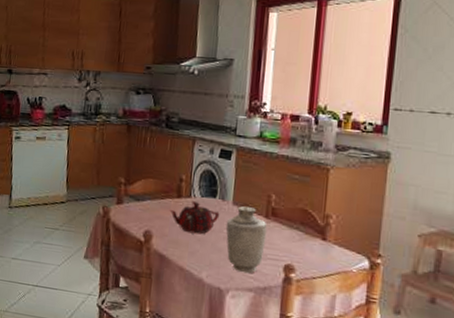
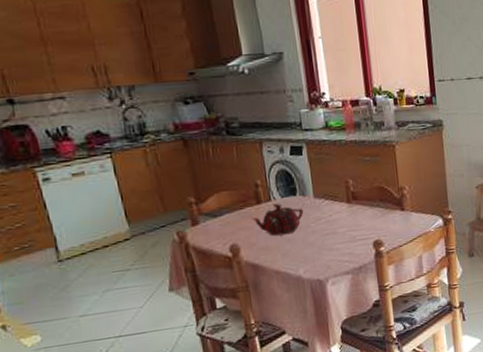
vase: present [225,206,267,274] -> none [311,196,353,260]

